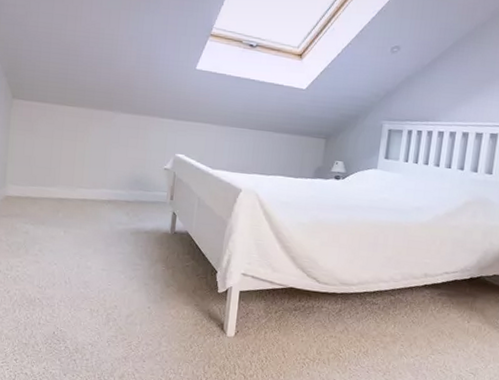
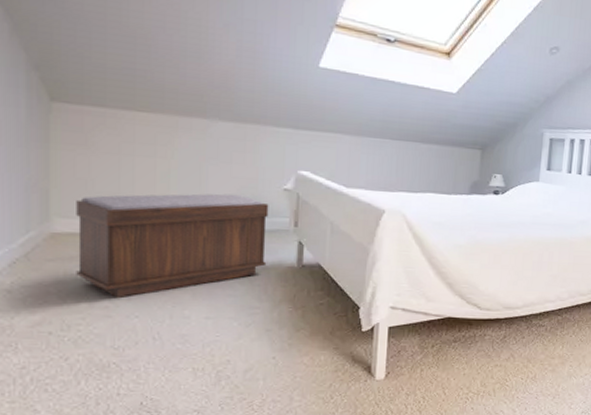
bench: none [19,169,153,248] -> present [76,193,269,297]

